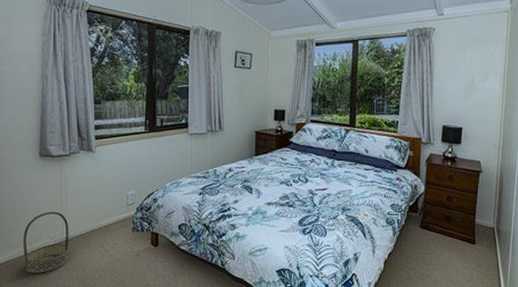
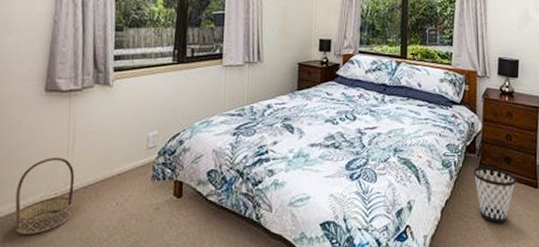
wastebasket: none [415,224,455,275] -> present [473,167,516,224]

